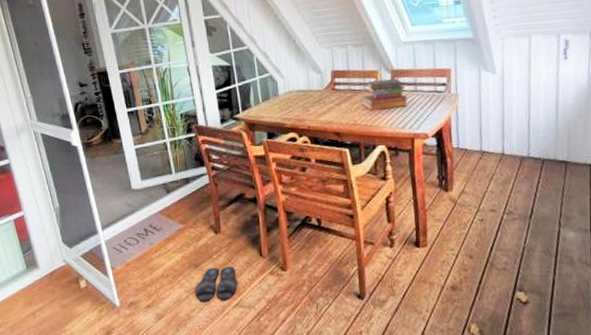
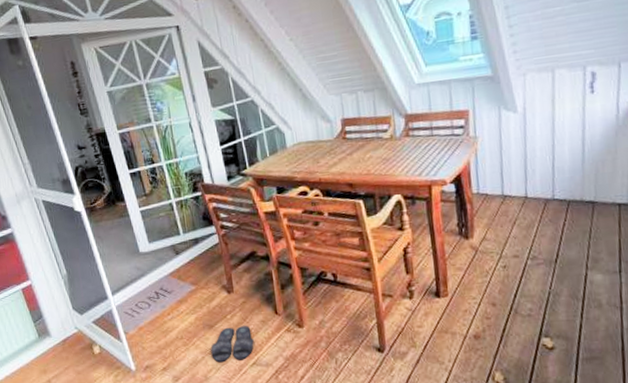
books: present [361,79,408,110] -> none [374,124,424,159]

